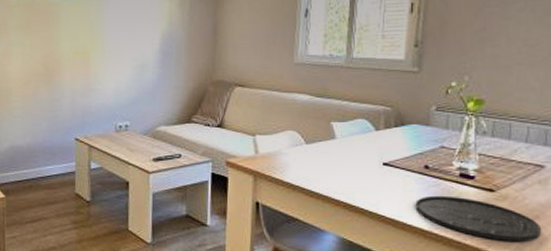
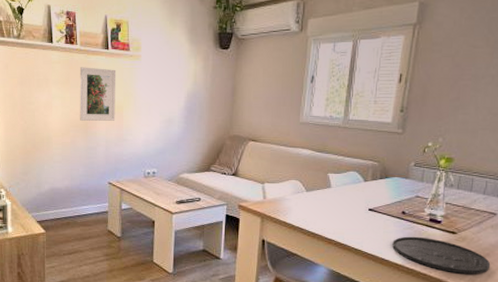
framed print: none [41,9,82,69] -> present [79,67,116,121]

